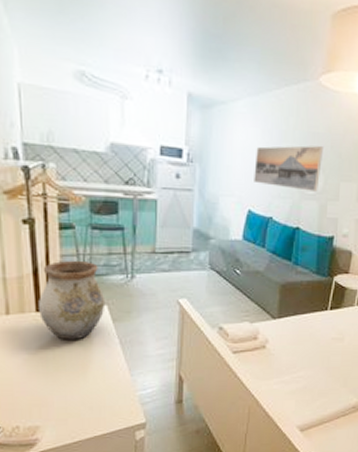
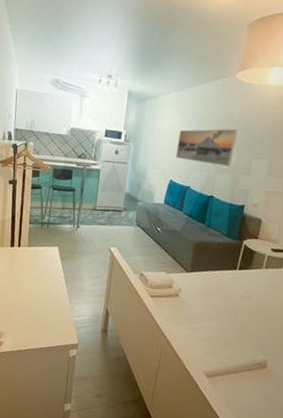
vase: present [39,260,106,340] -> none [12,211,58,271]

